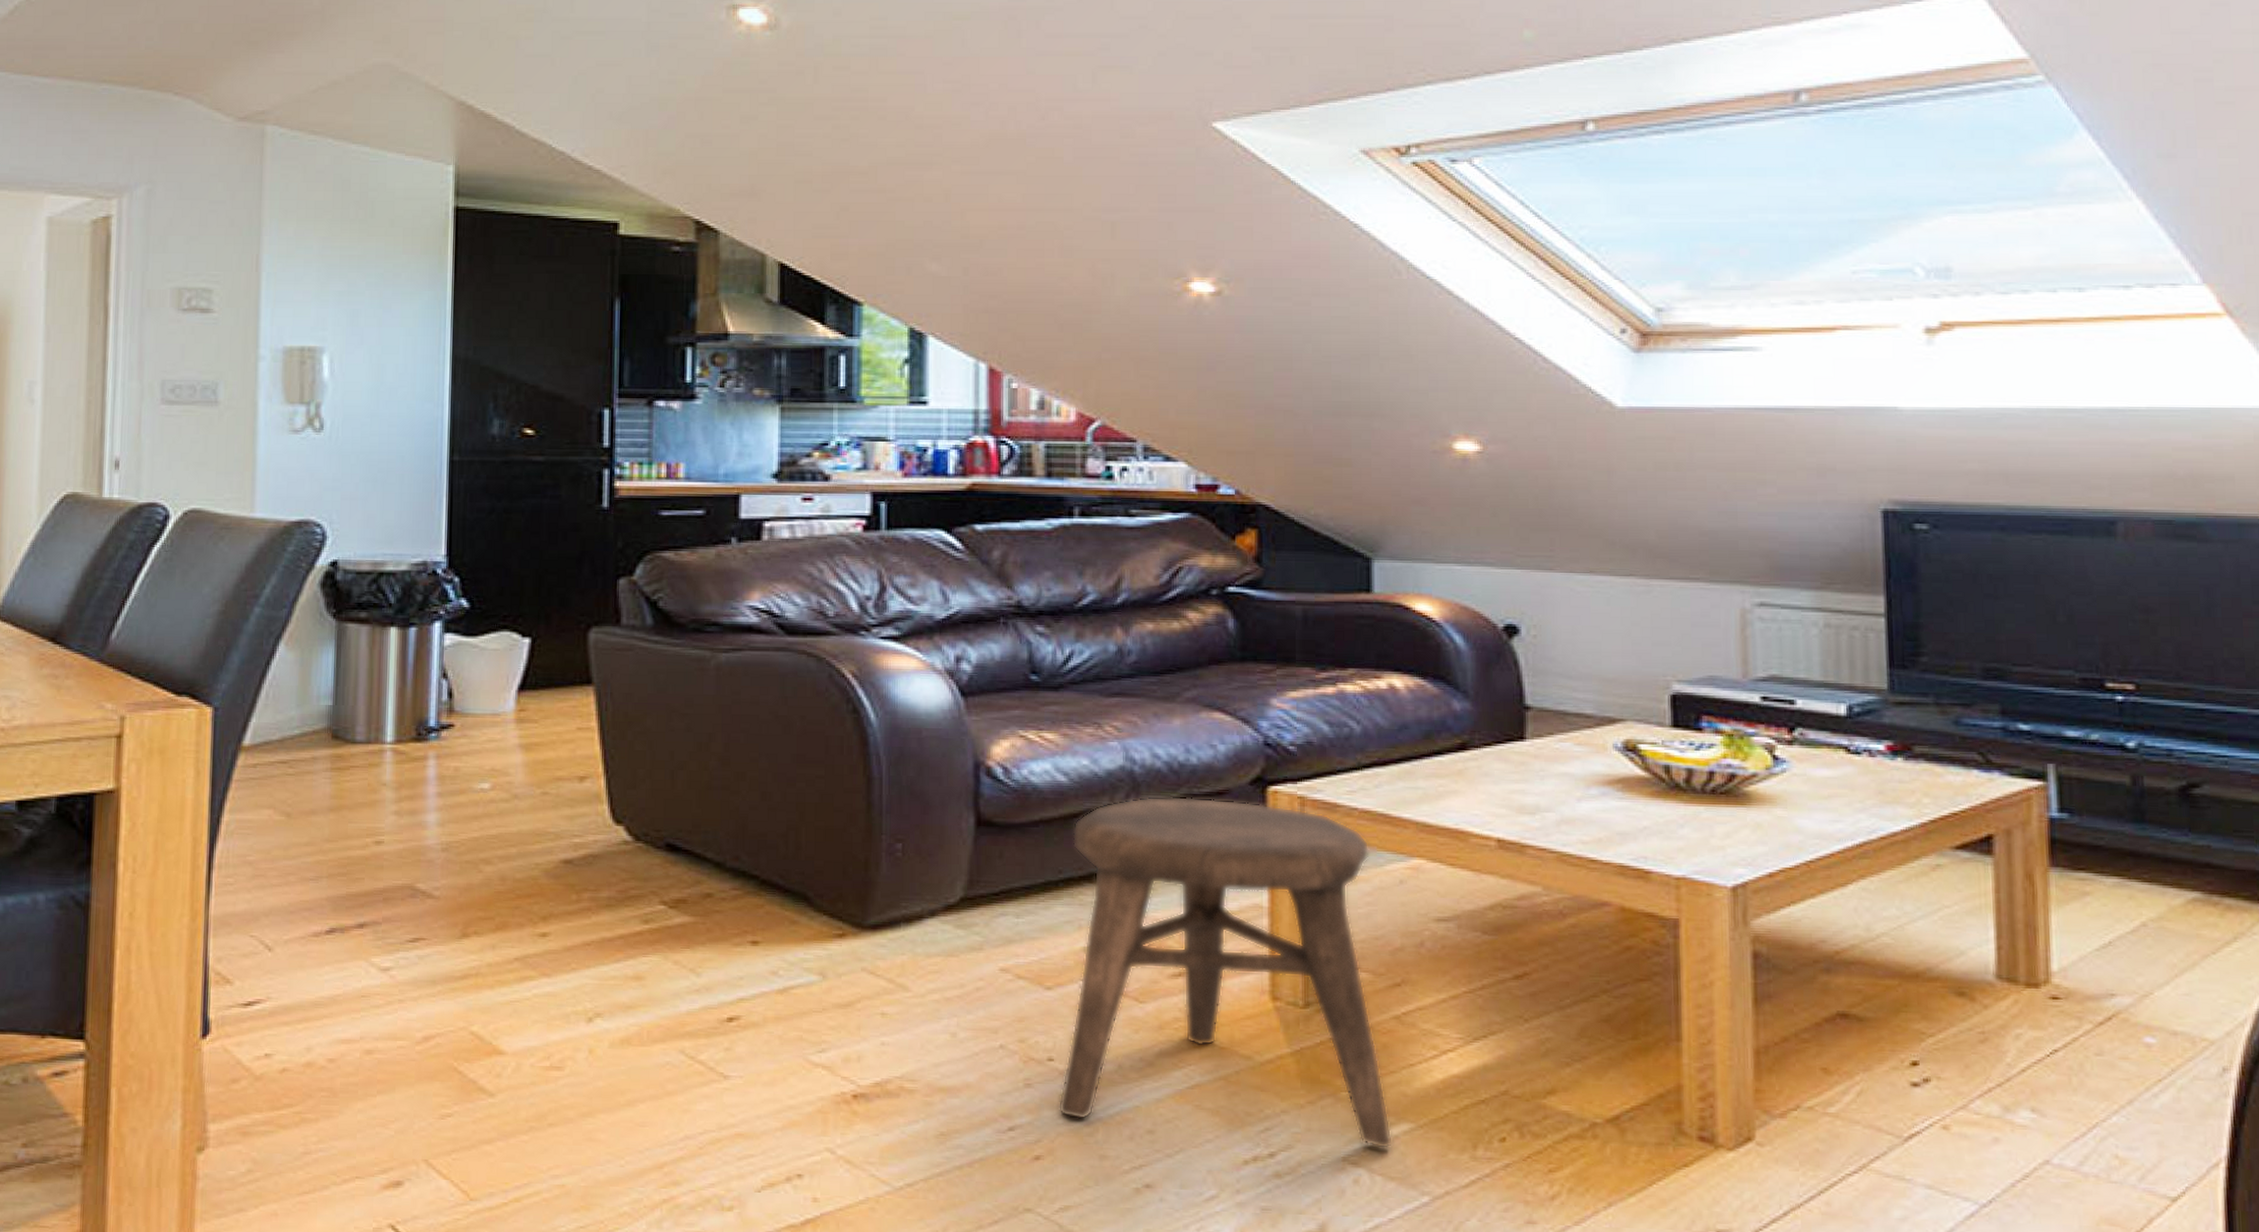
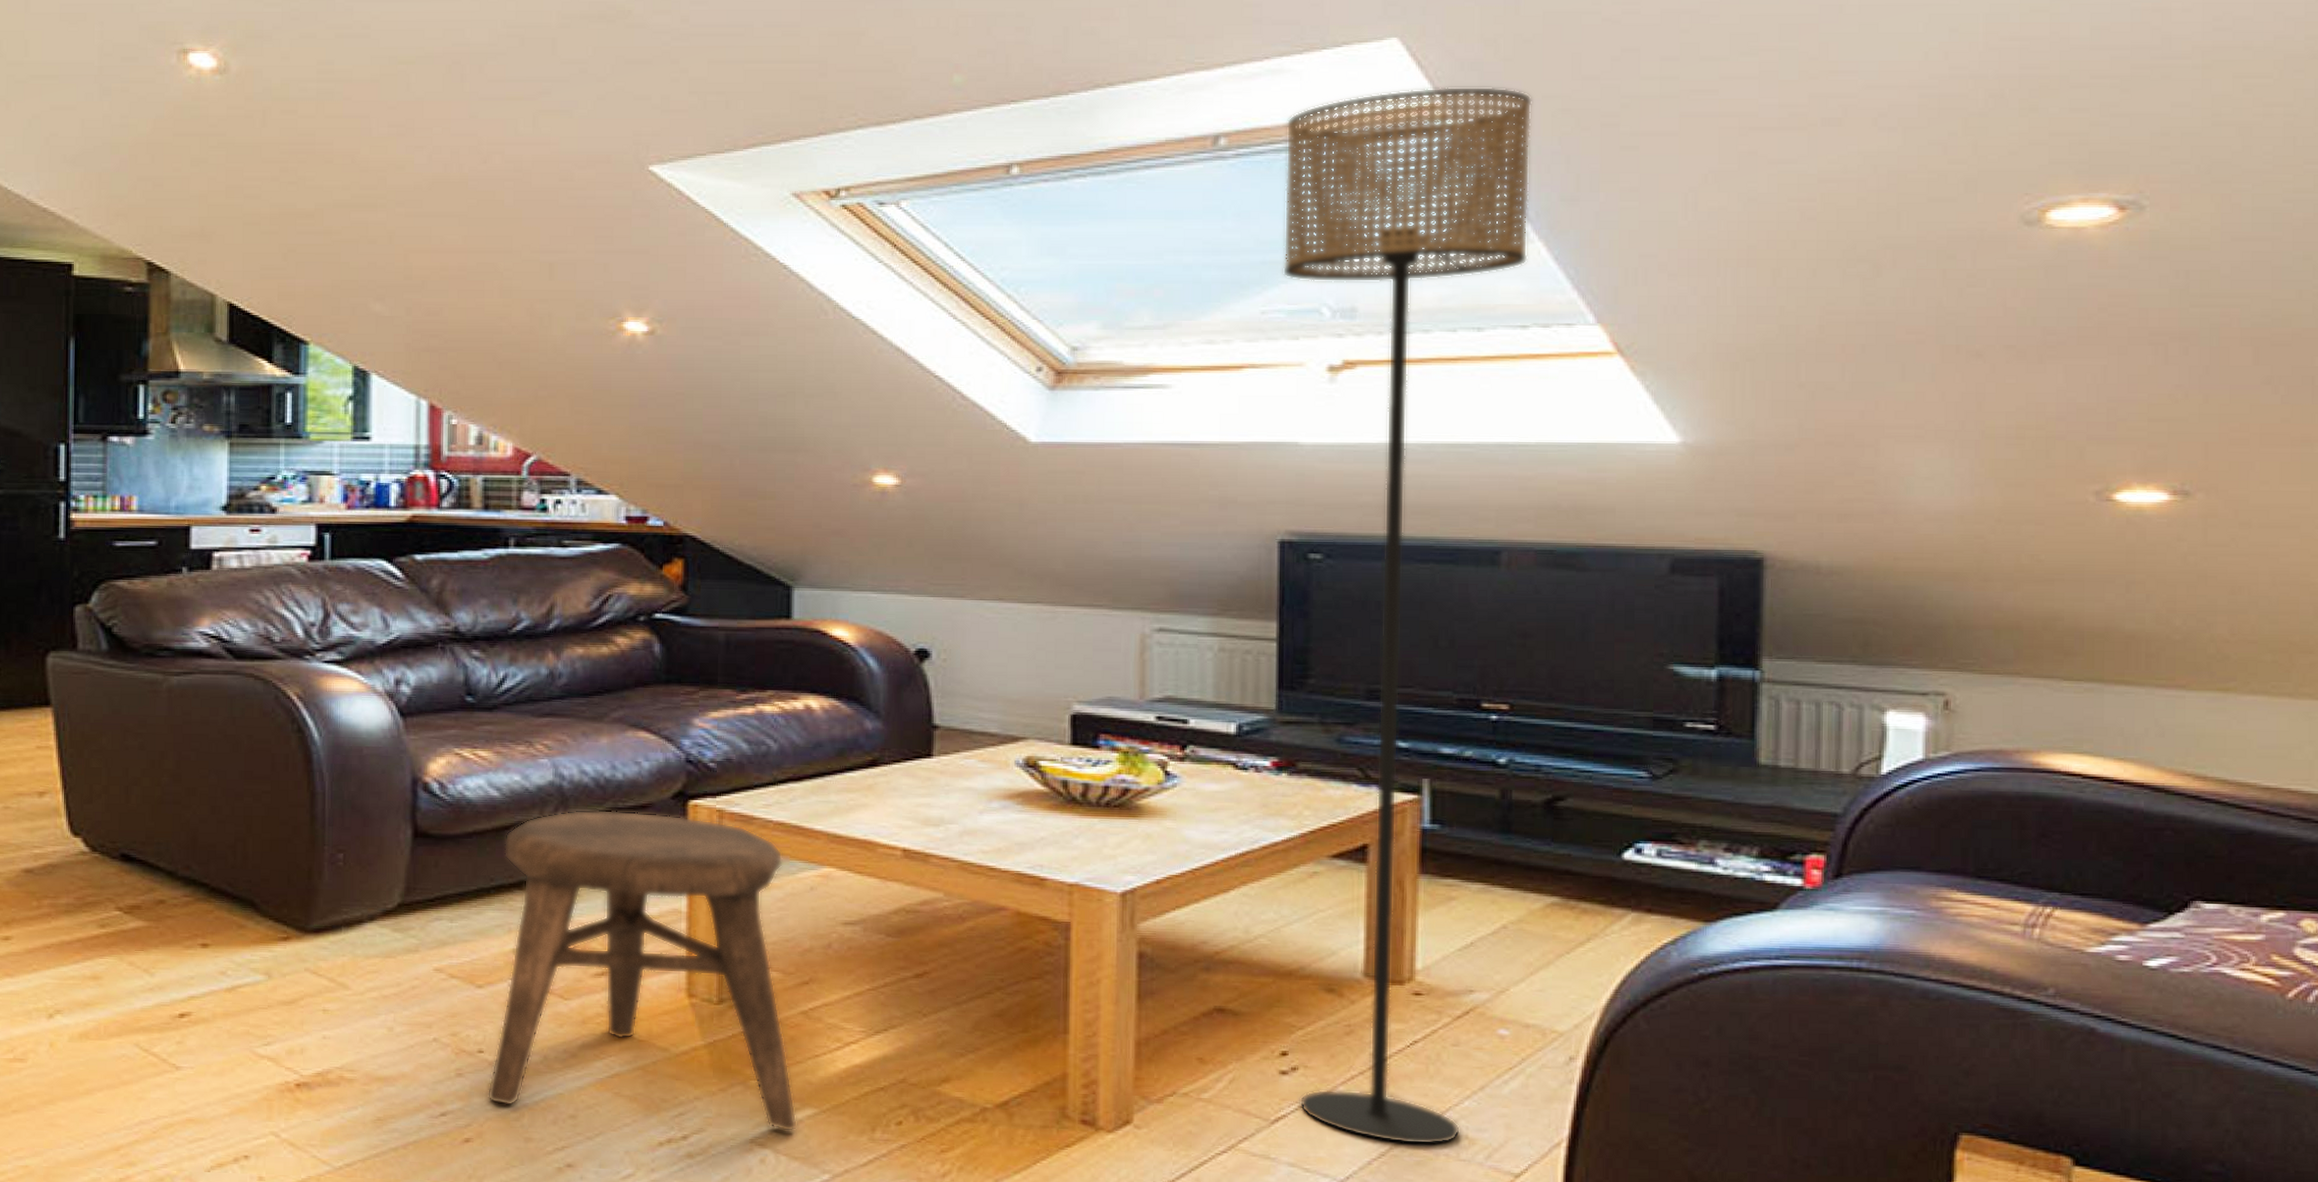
floor lamp: none [1868,41,2127,1166] -> present [1282,86,1533,1145]

